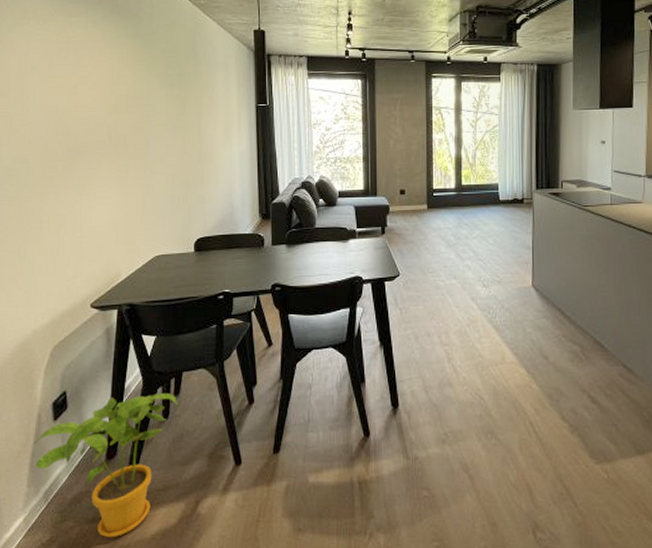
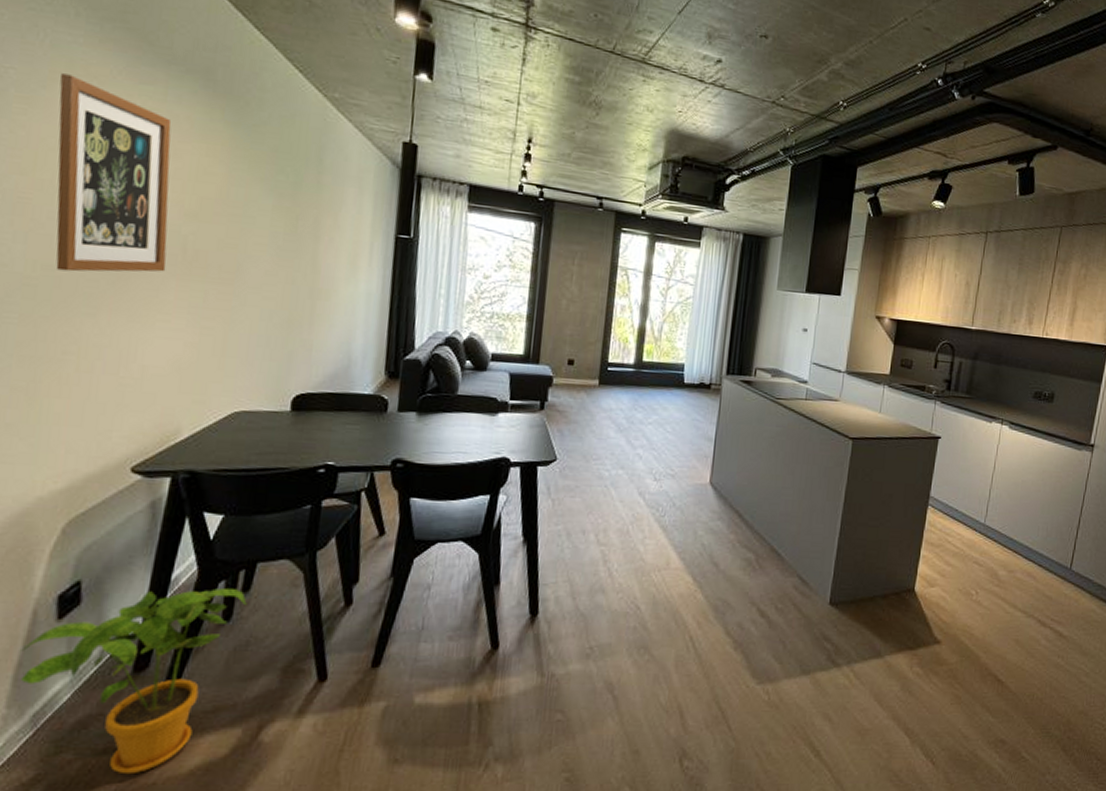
wall art: none [18,18,99,162] -> present [55,73,172,272]

